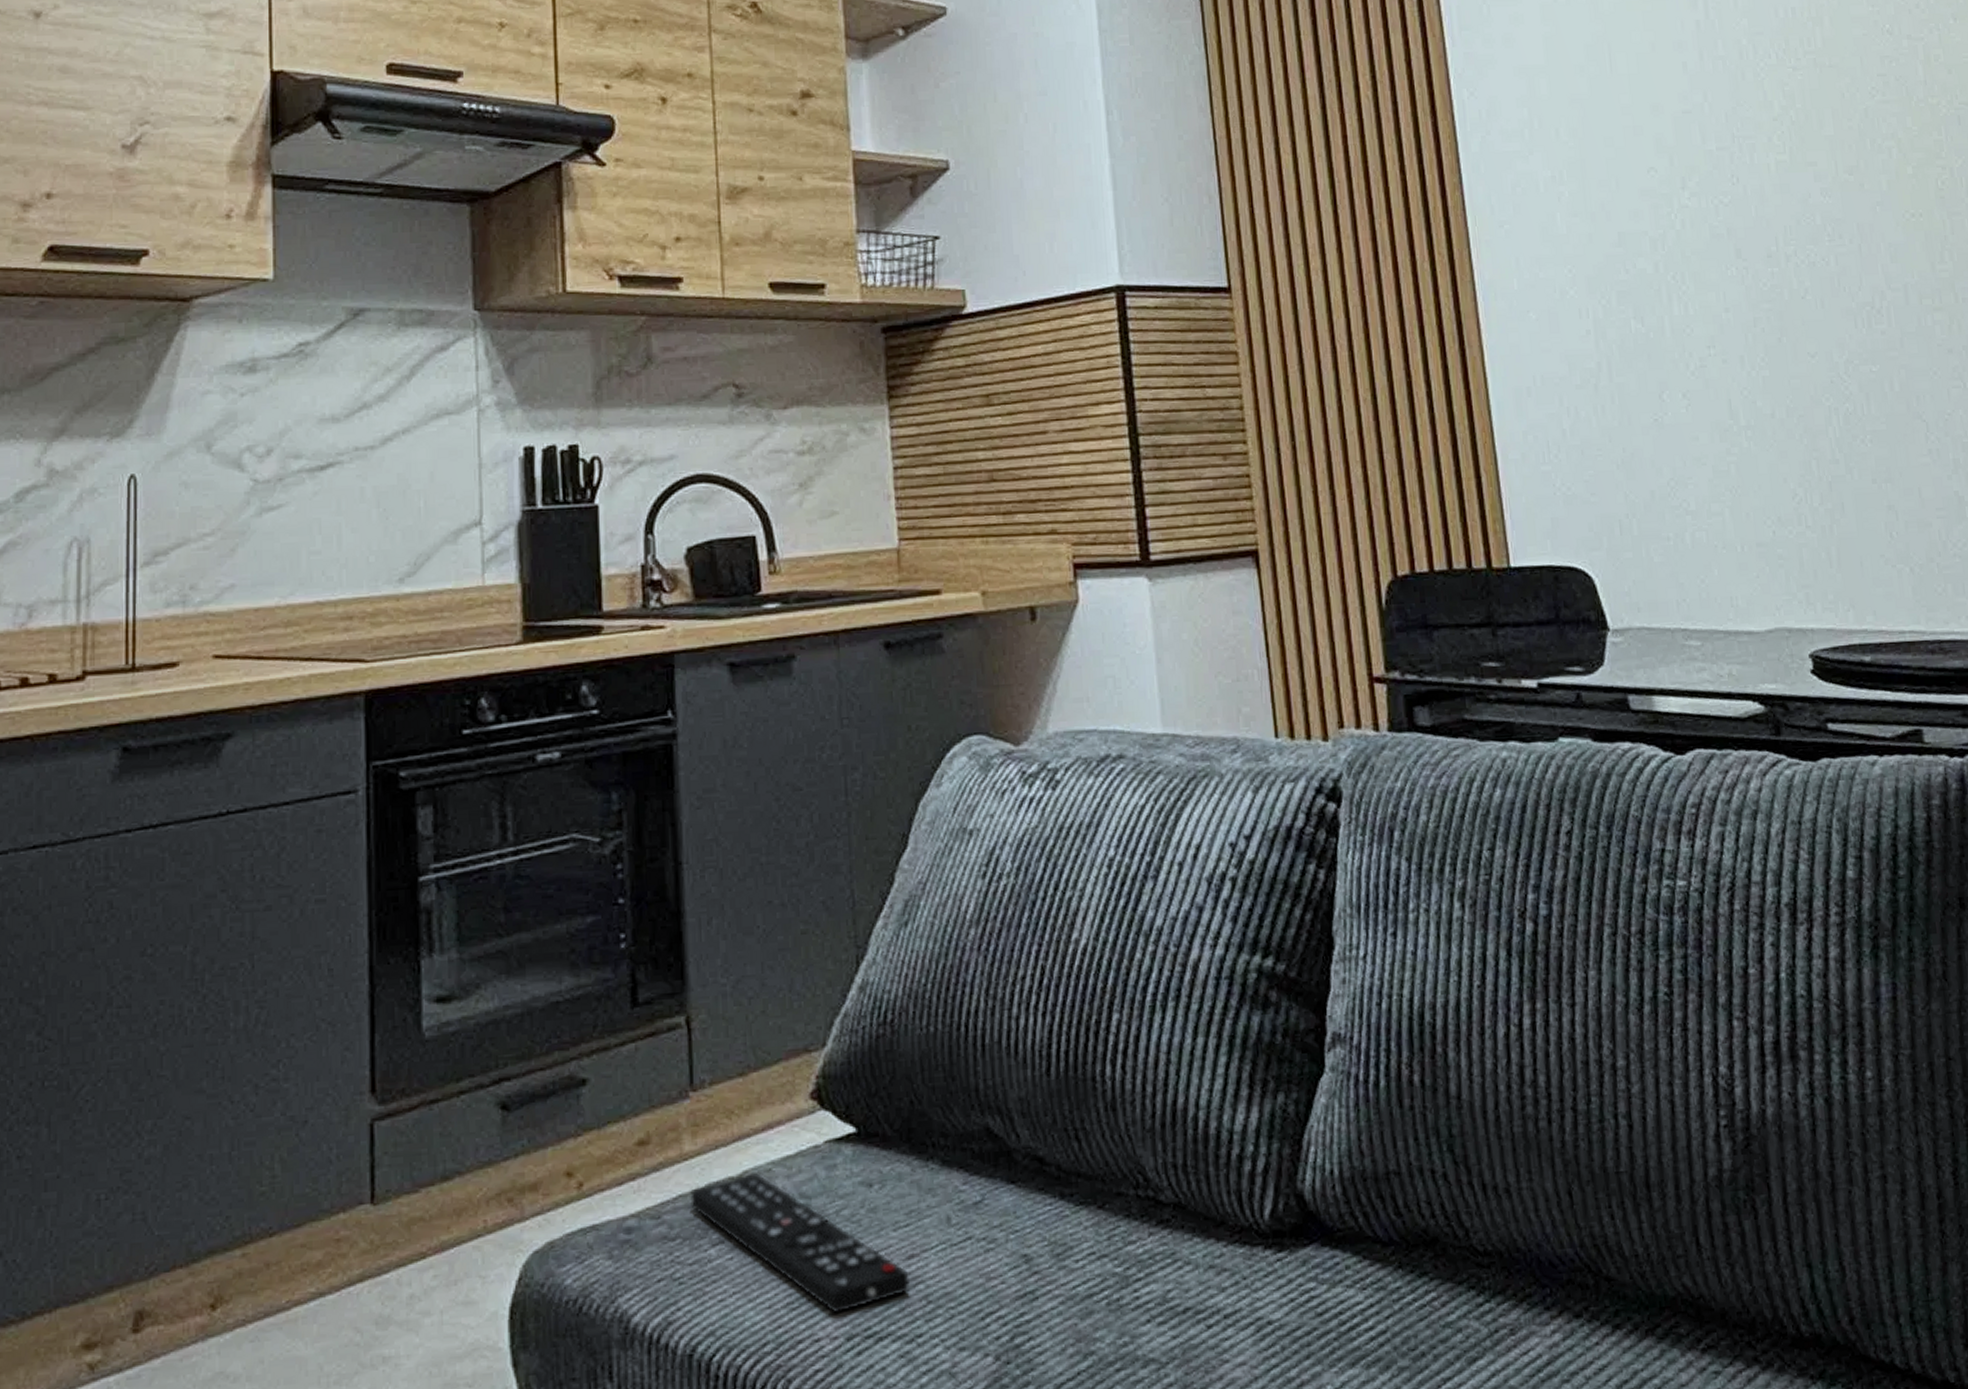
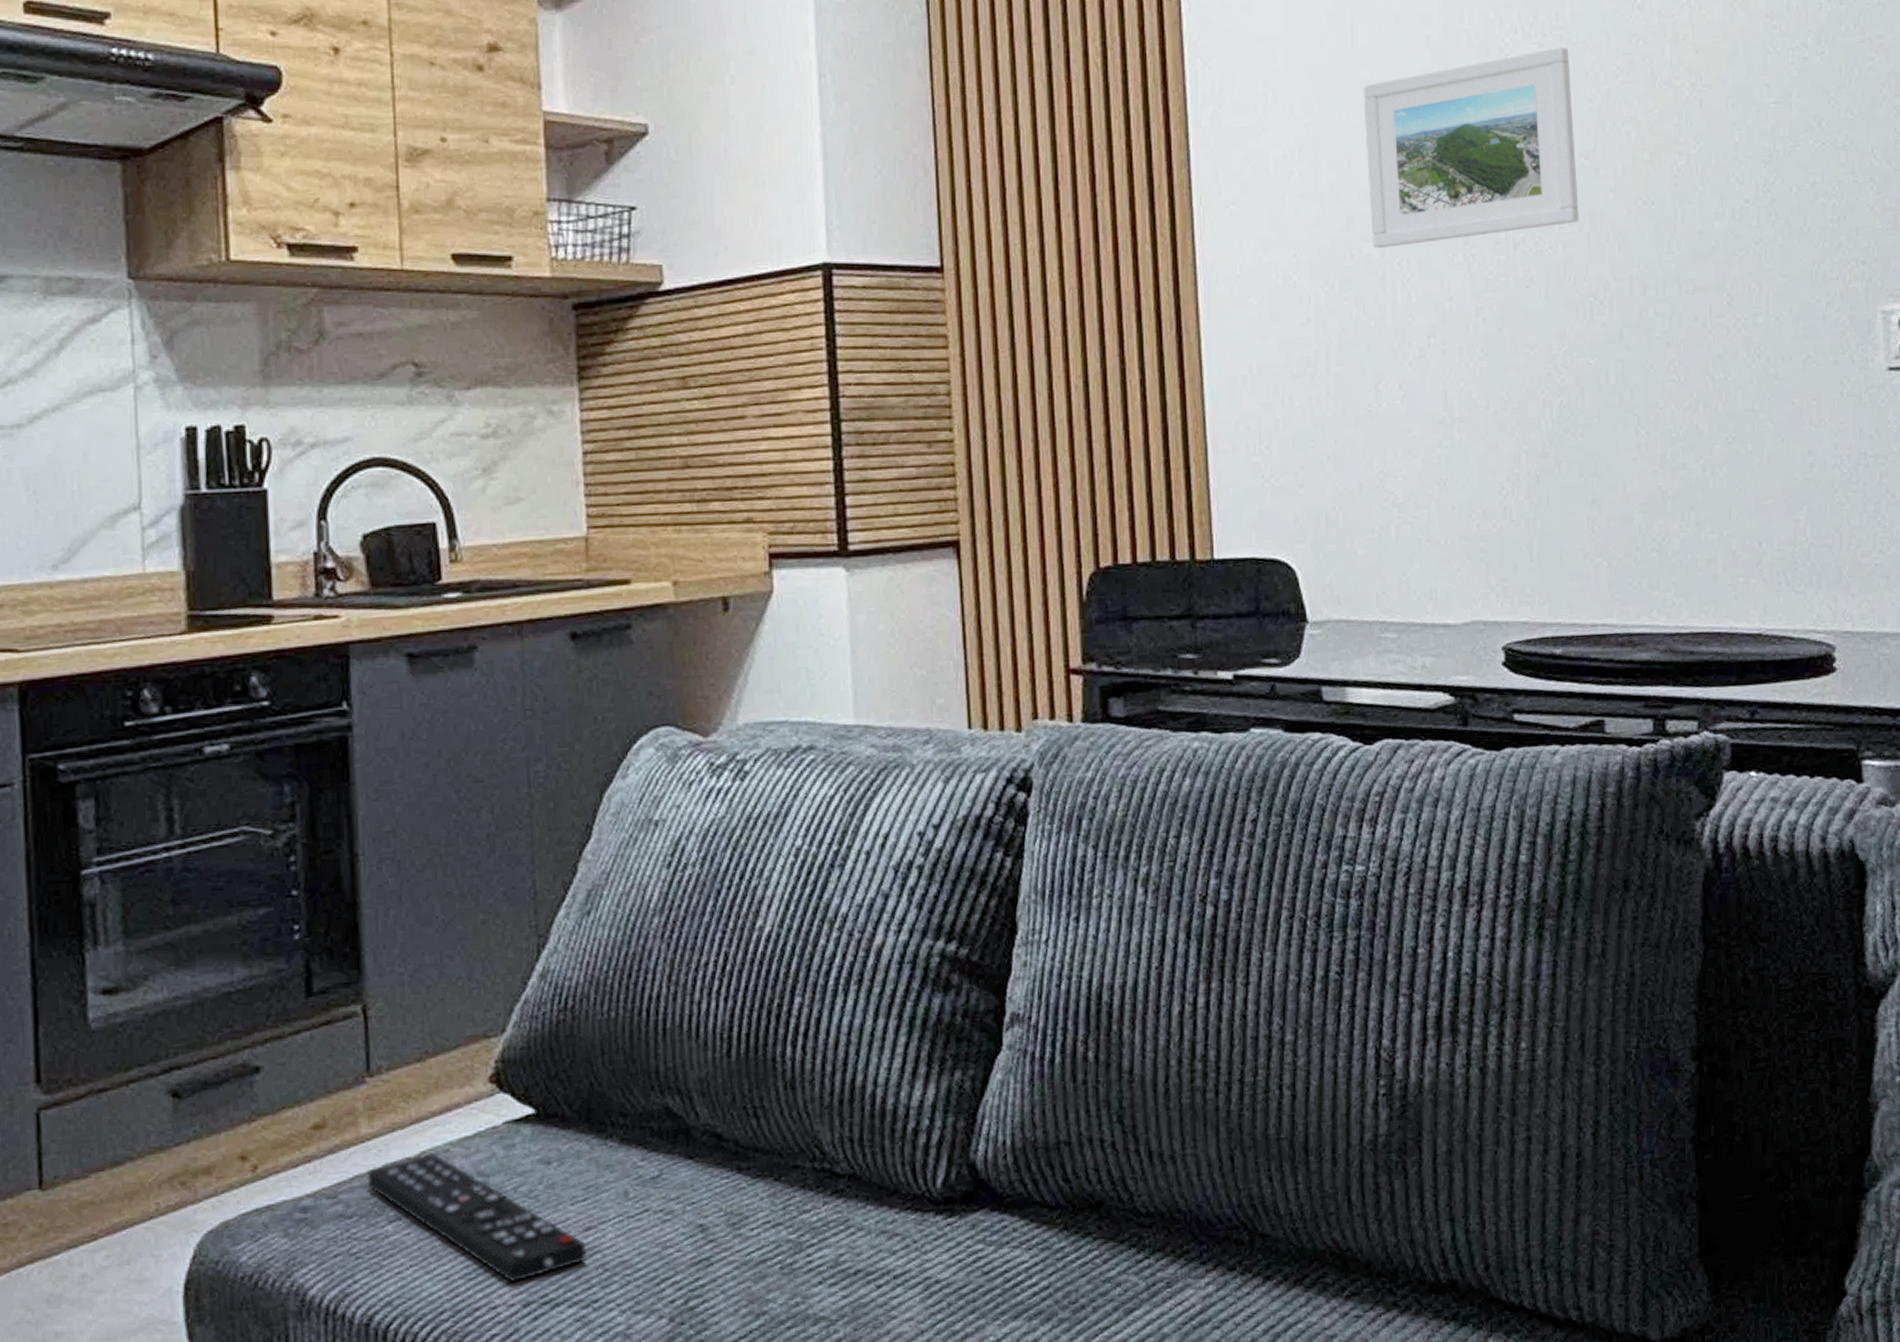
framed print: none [1625,70,1848,263] -> present [1363,47,1579,248]

